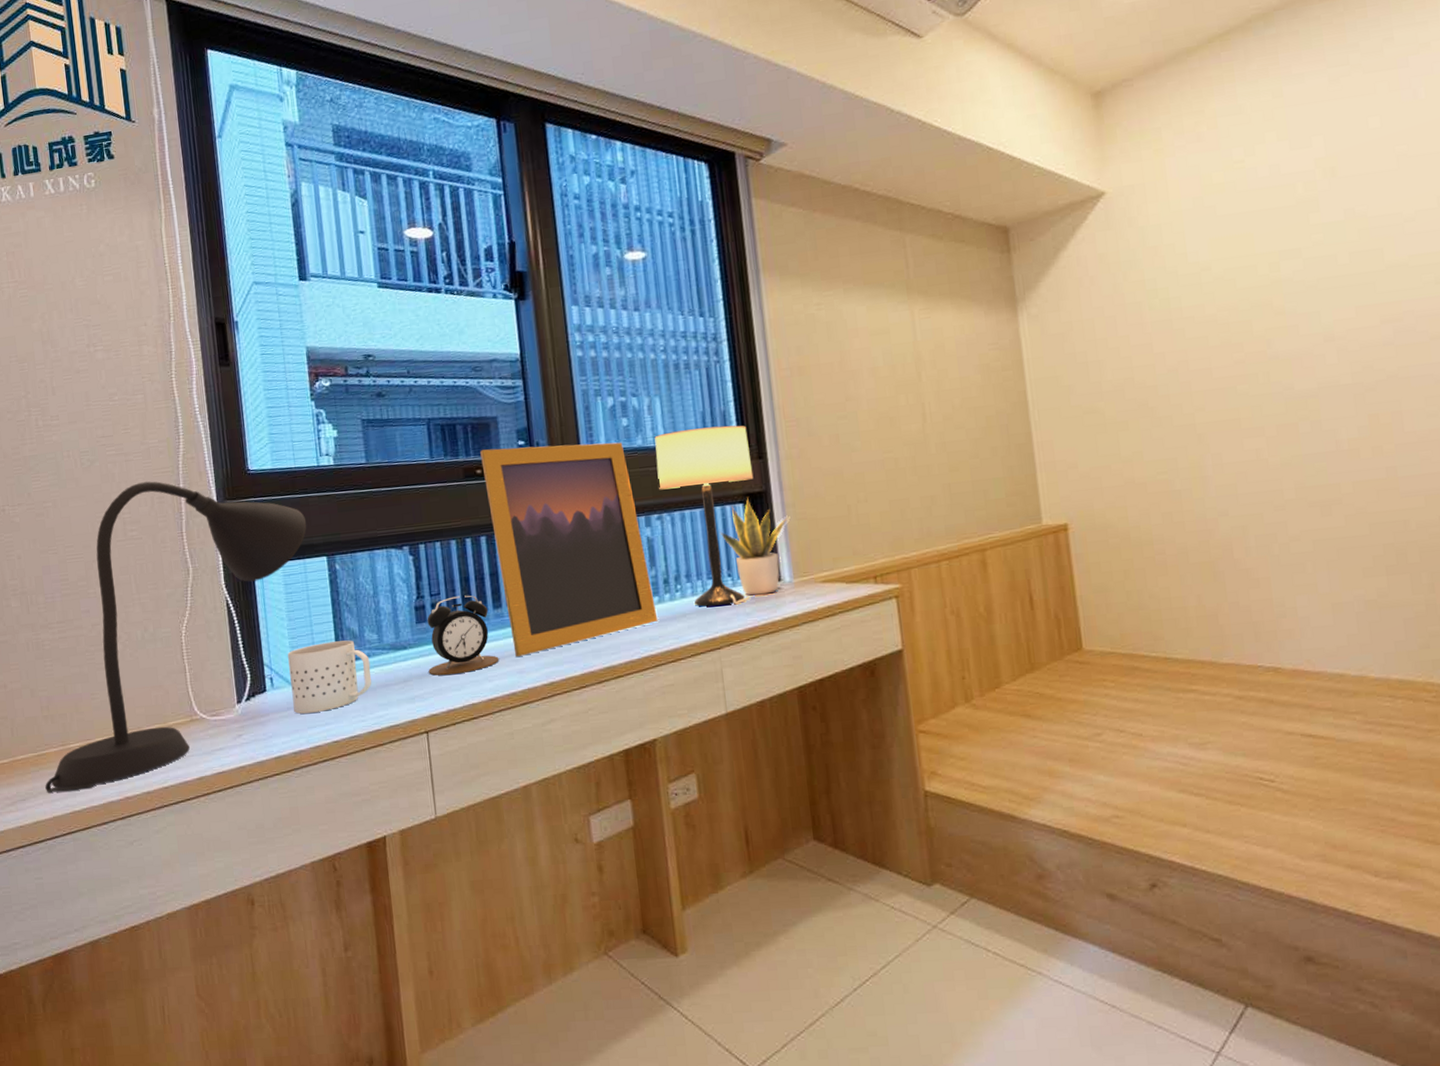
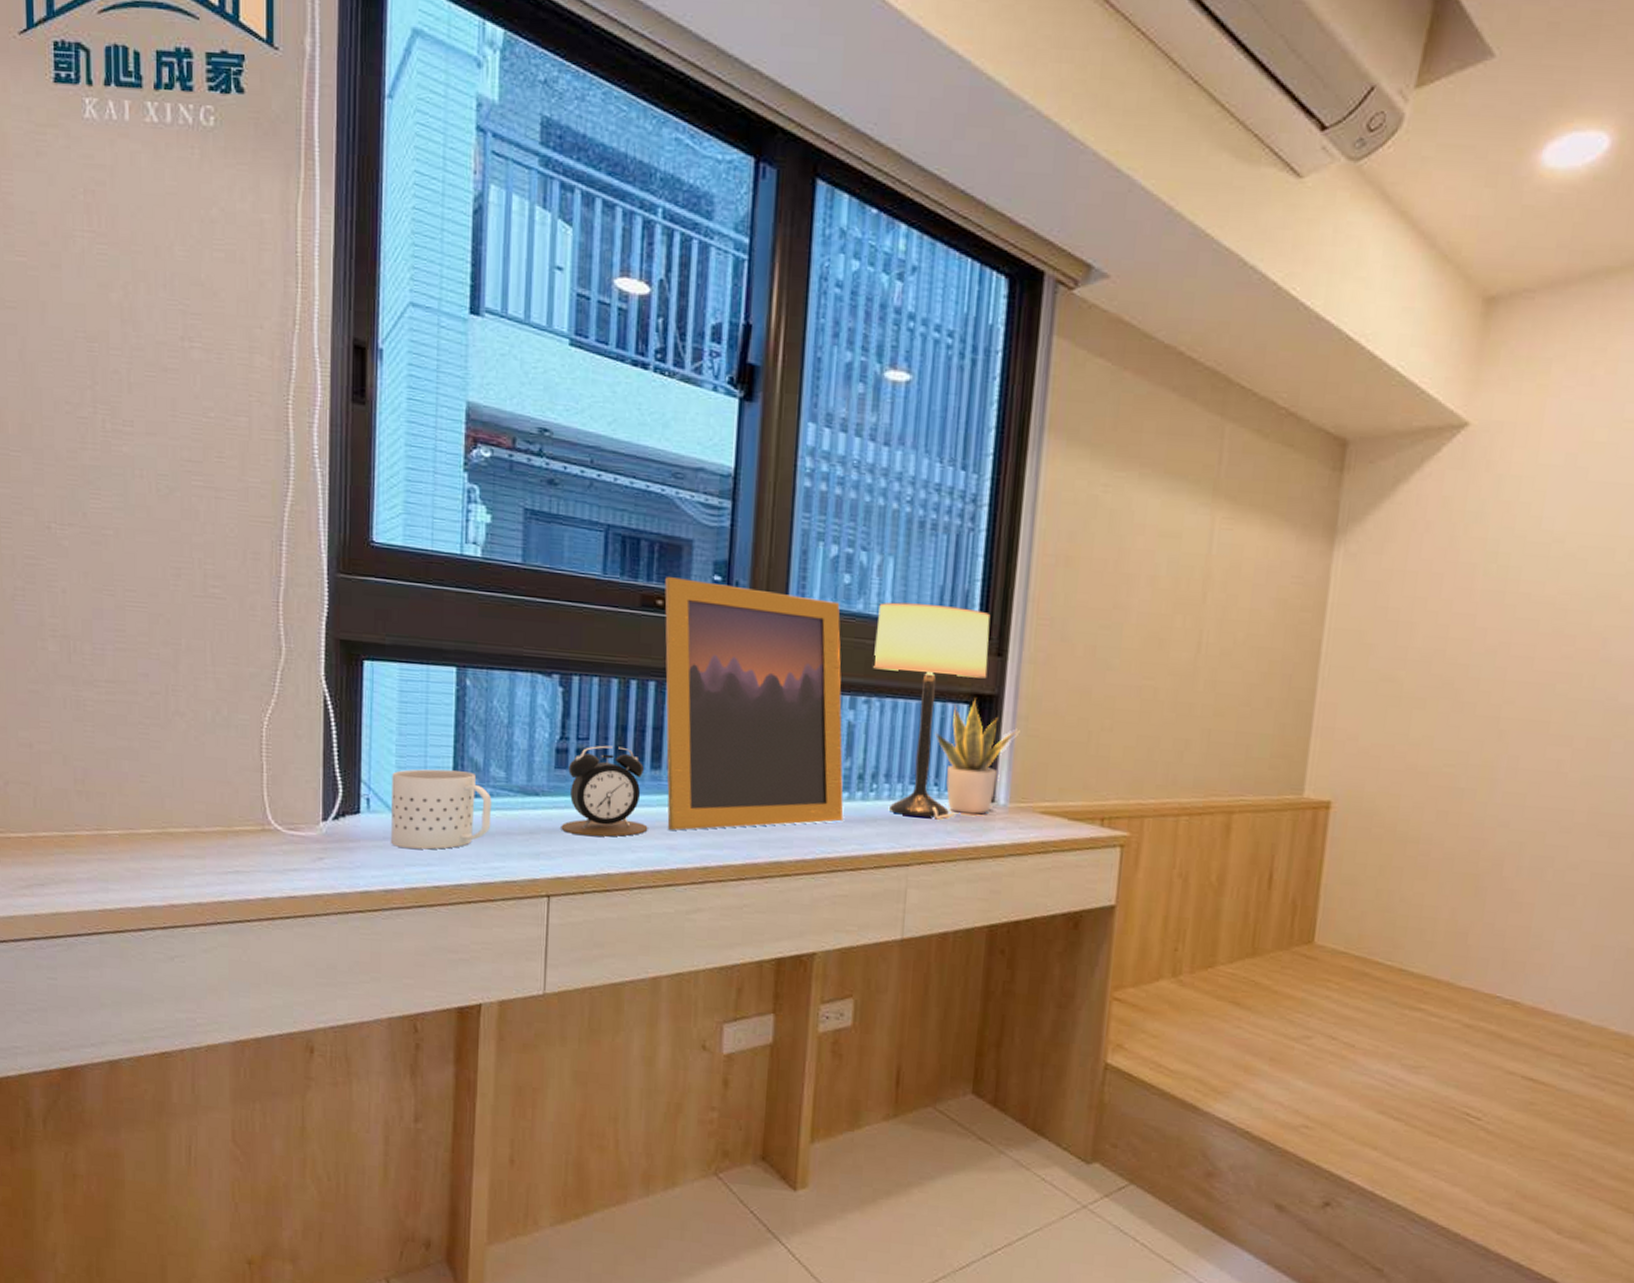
desk lamp: present [45,481,307,793] -> none [71,528,437,887]

